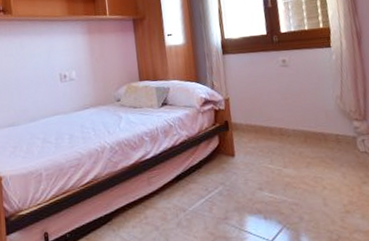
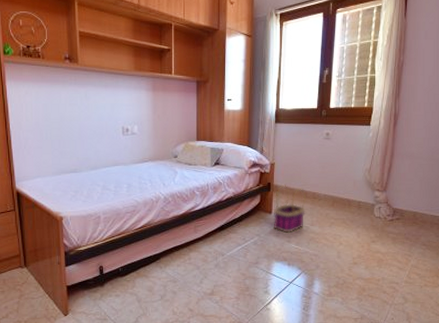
basket: none [236,122,275,179] -> present [273,185,306,233]

